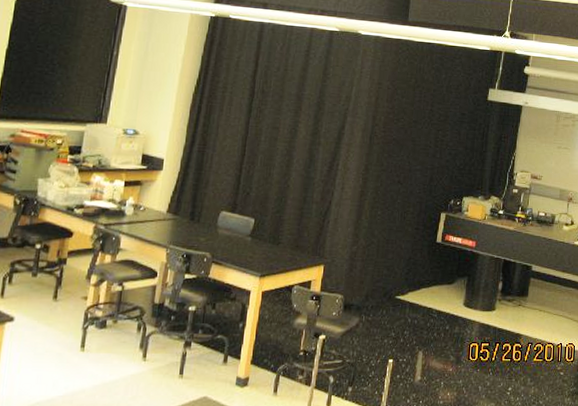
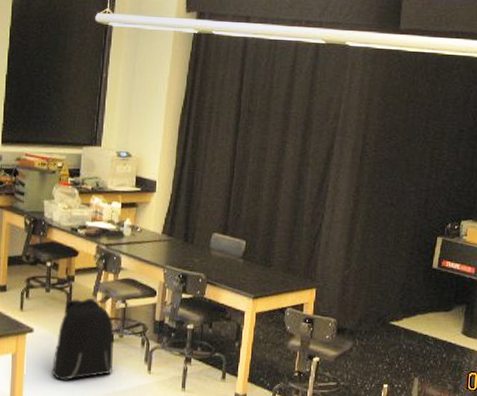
backpack: none [31,282,108,374] -> present [51,298,115,381]

